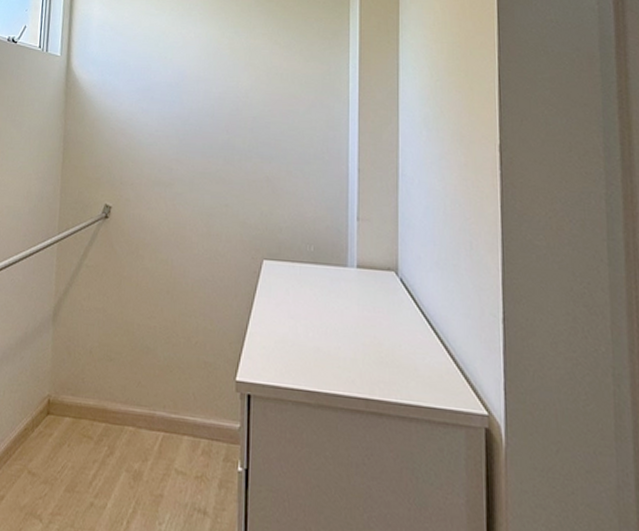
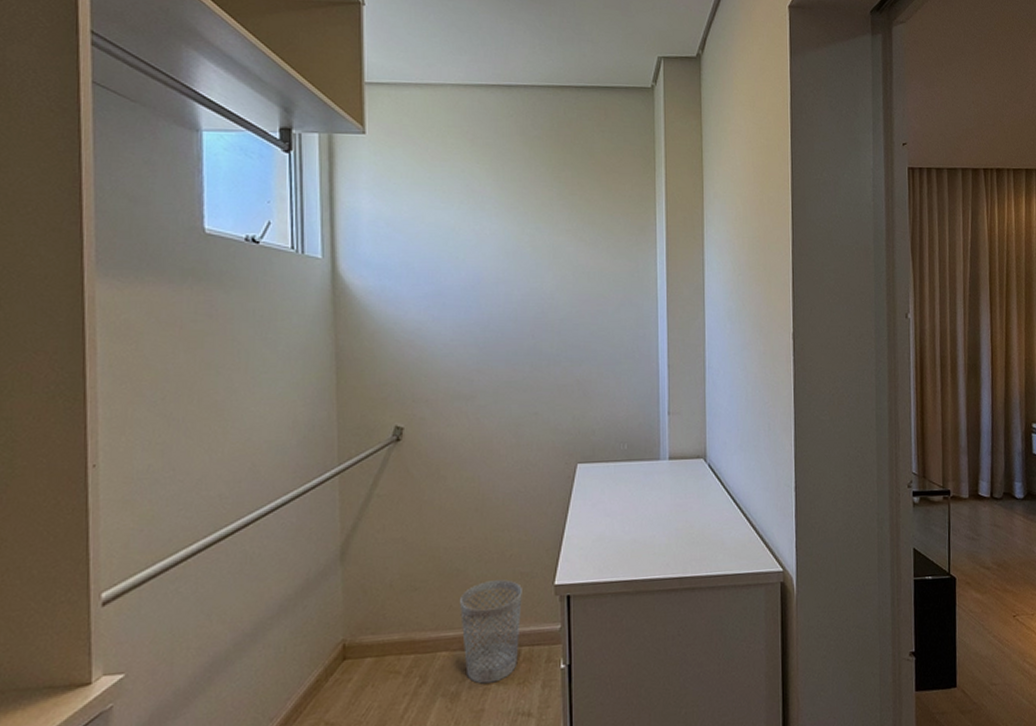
wastebasket: none [147,364,205,470] -> present [460,579,522,684]

